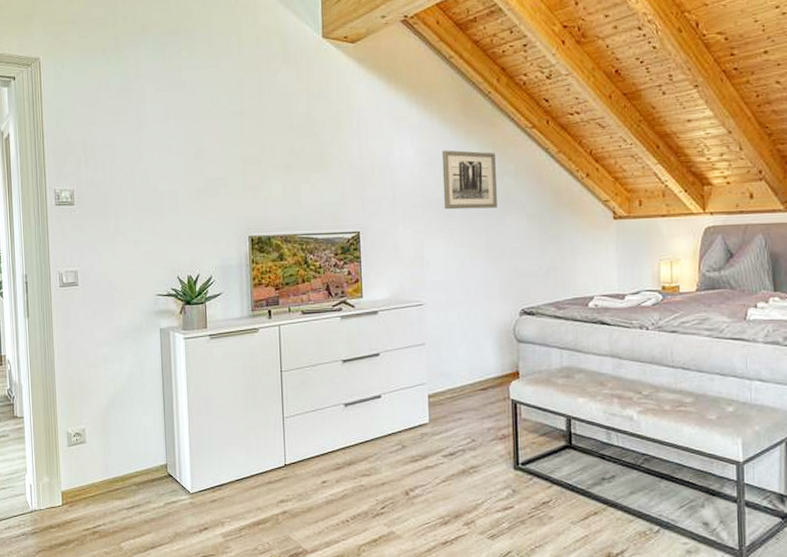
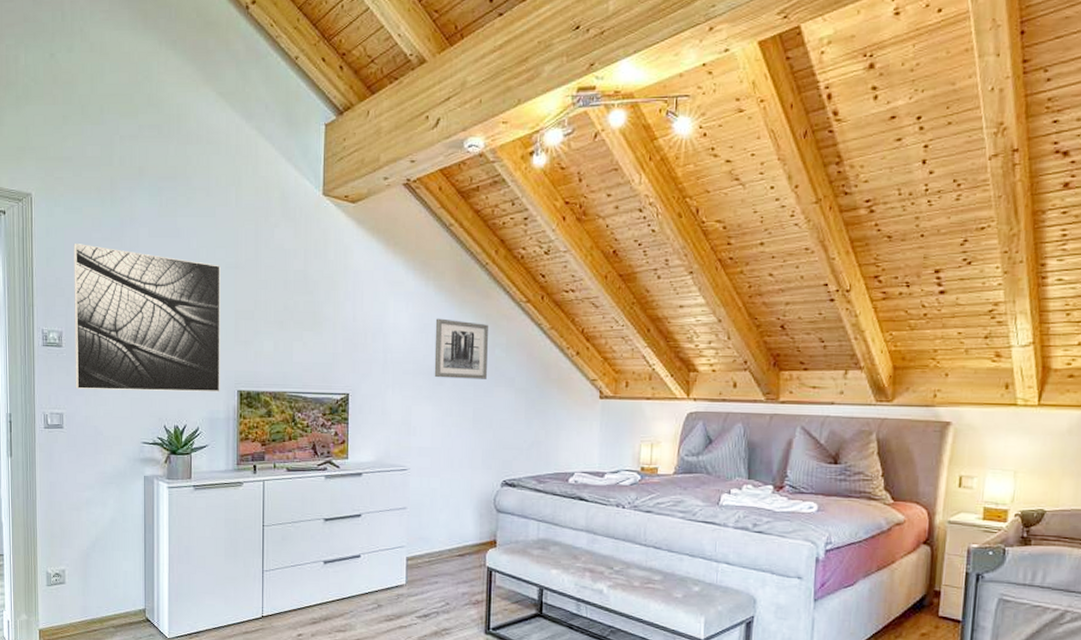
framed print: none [82,103,231,245] -> present [73,244,220,392]

